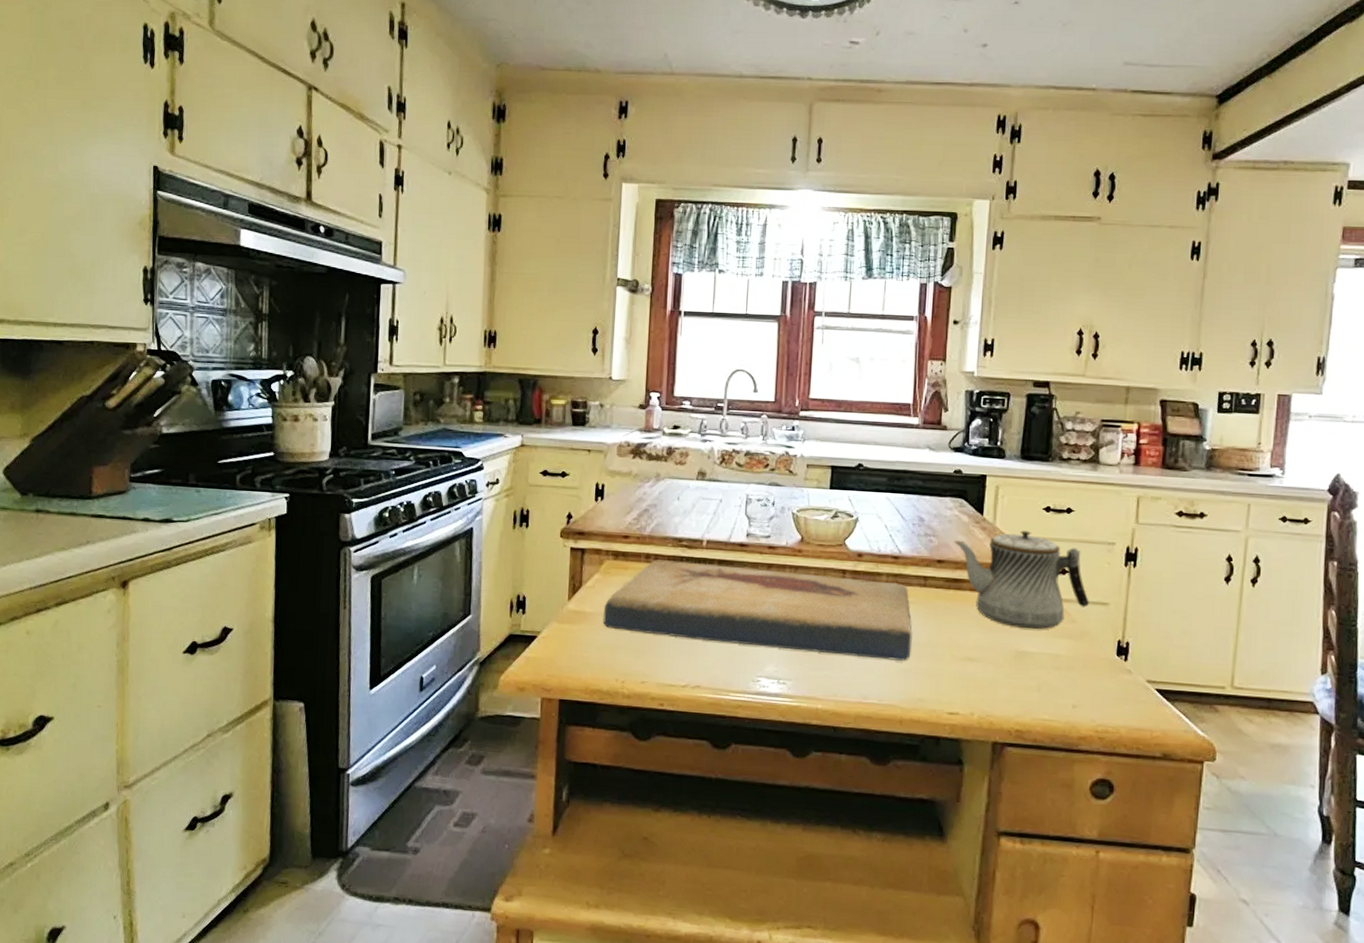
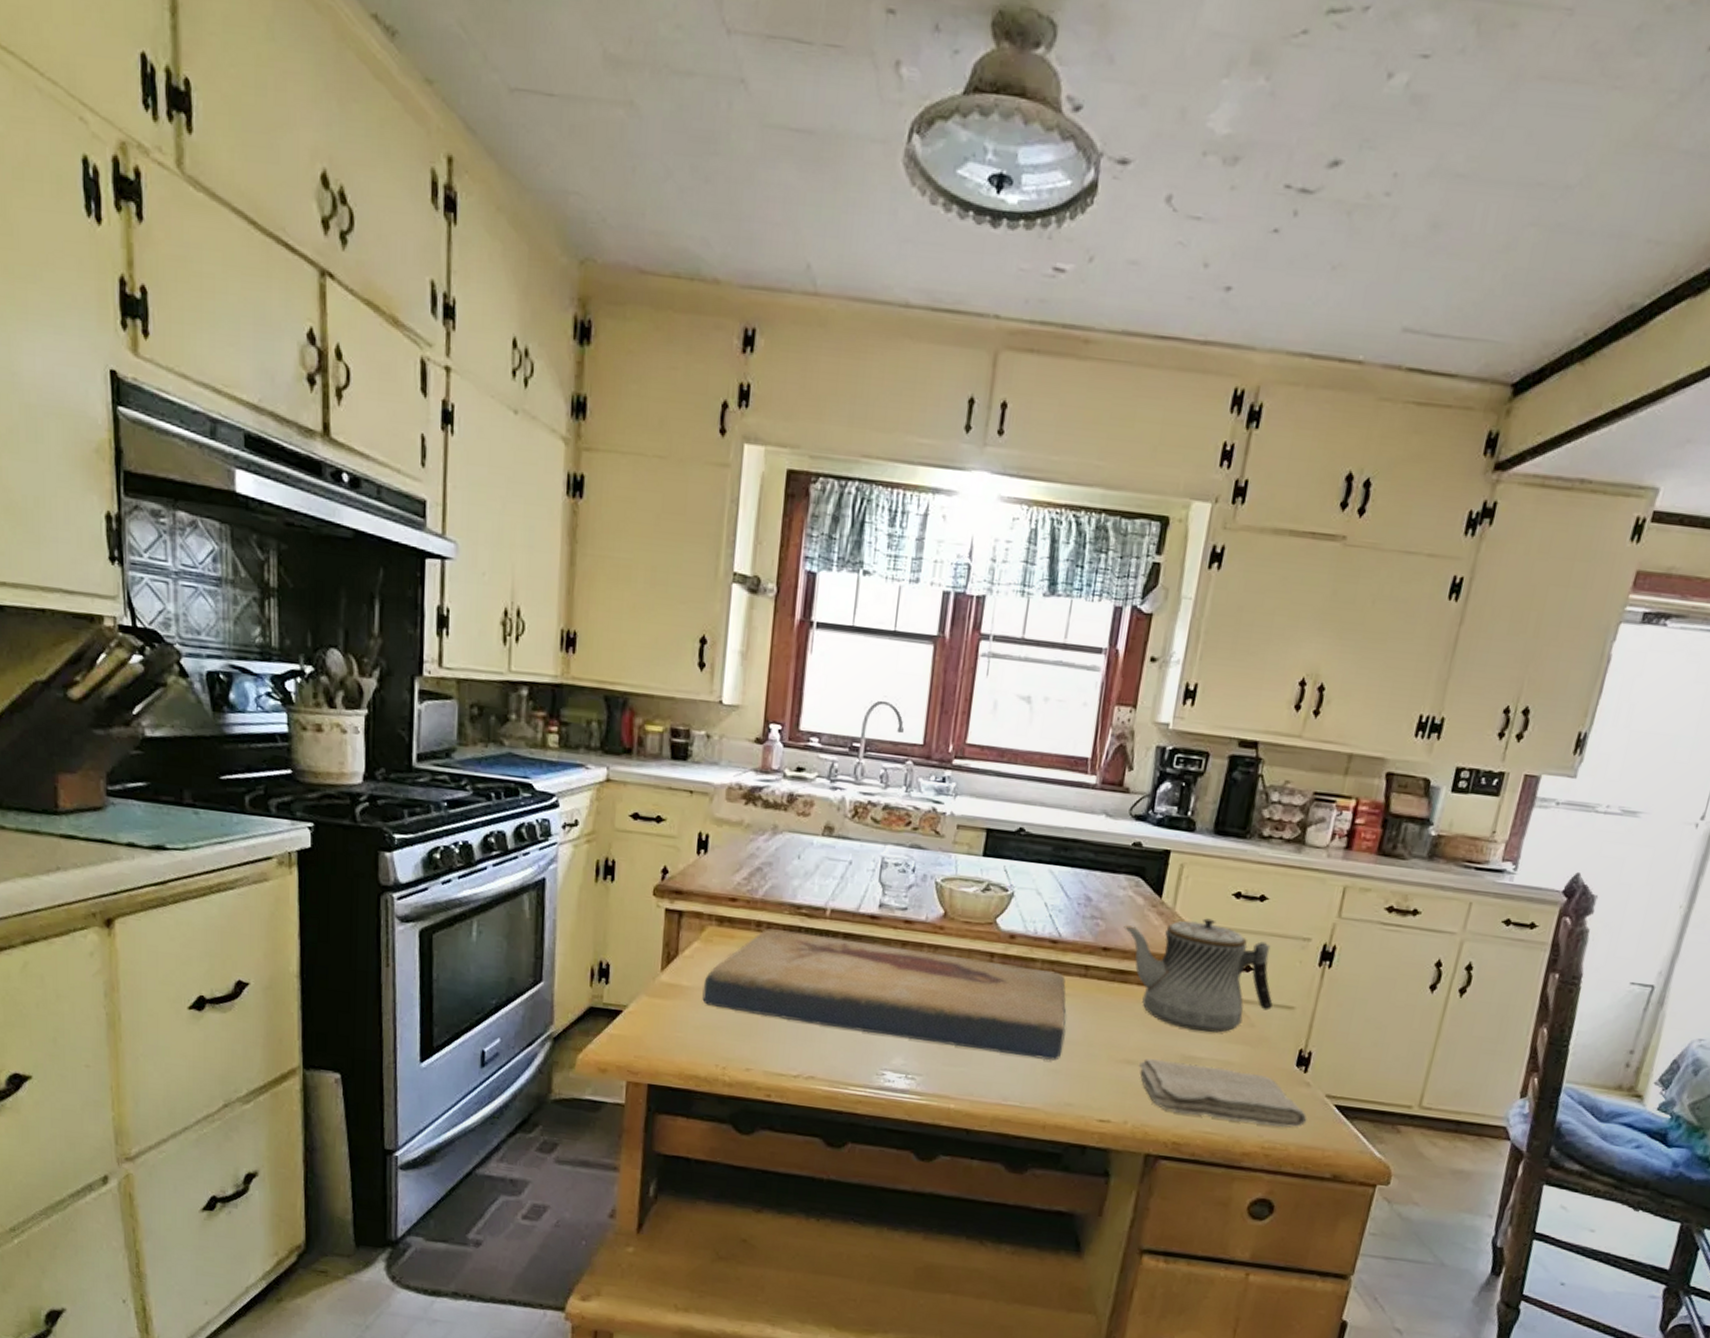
washcloth: none [979,655,1133,713] -> present [1139,1058,1308,1128]

